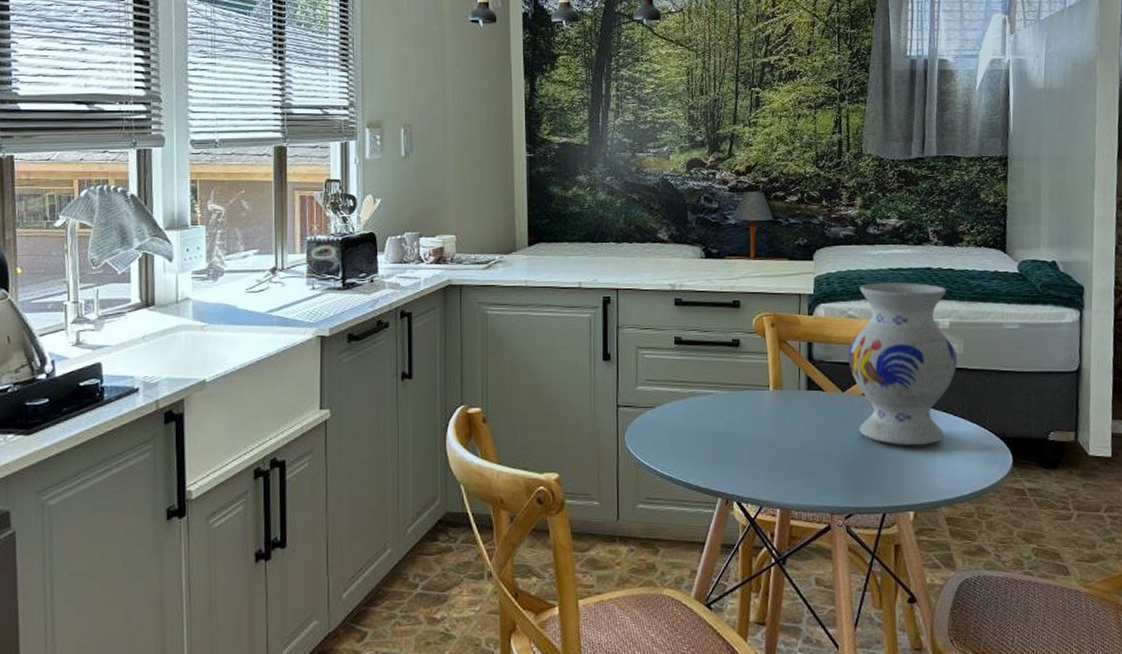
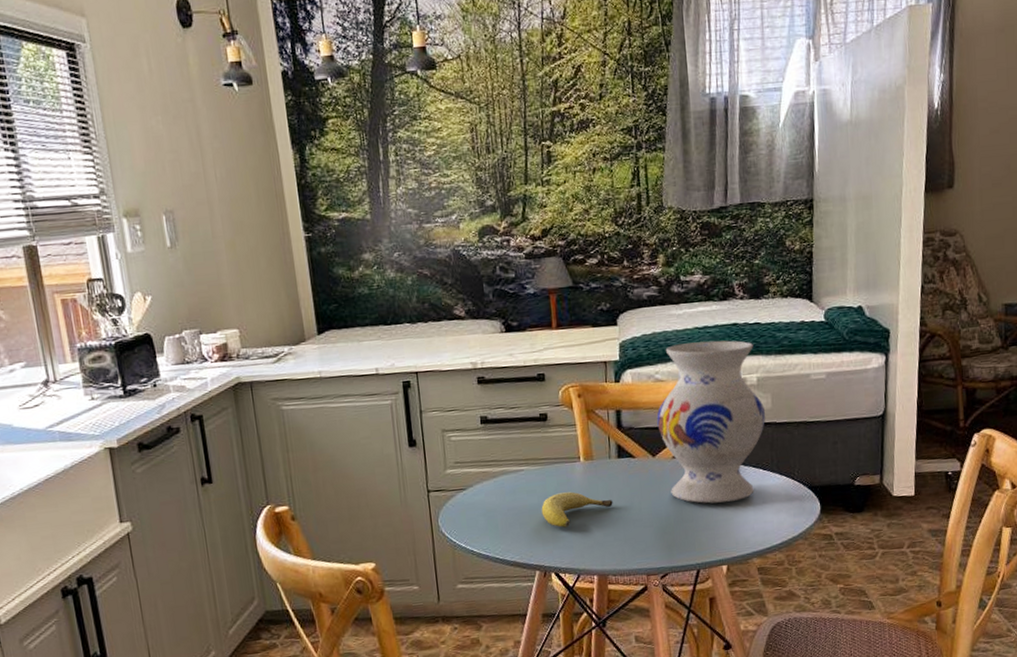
fruit: none [727,420,800,456] -> present [541,491,613,528]

